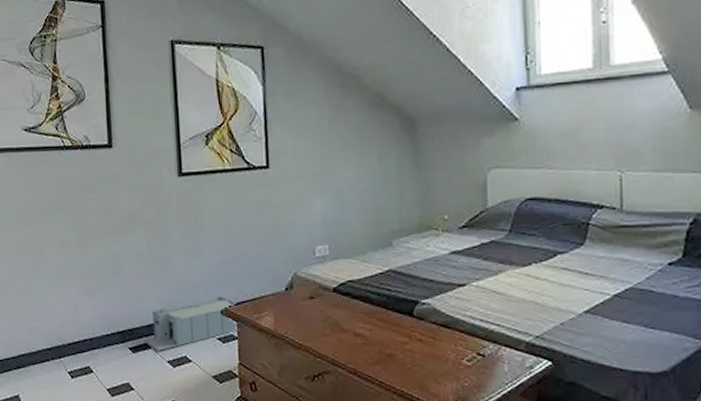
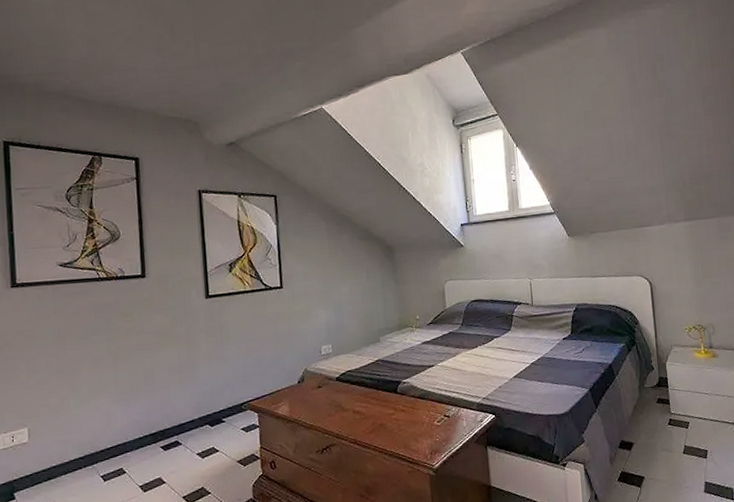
storage bin: present [143,296,240,351] -> none [174,393,261,446]

